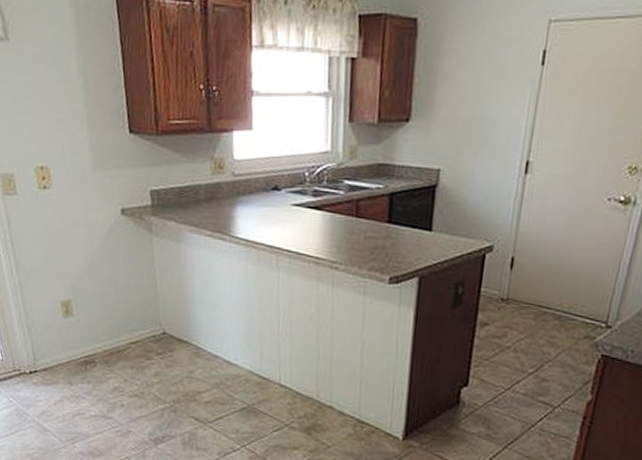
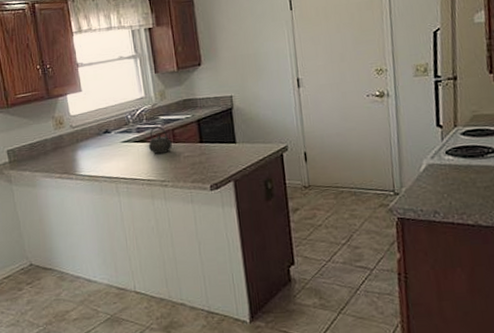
kettle: none [323,192,354,229] -> present [148,126,172,155]

